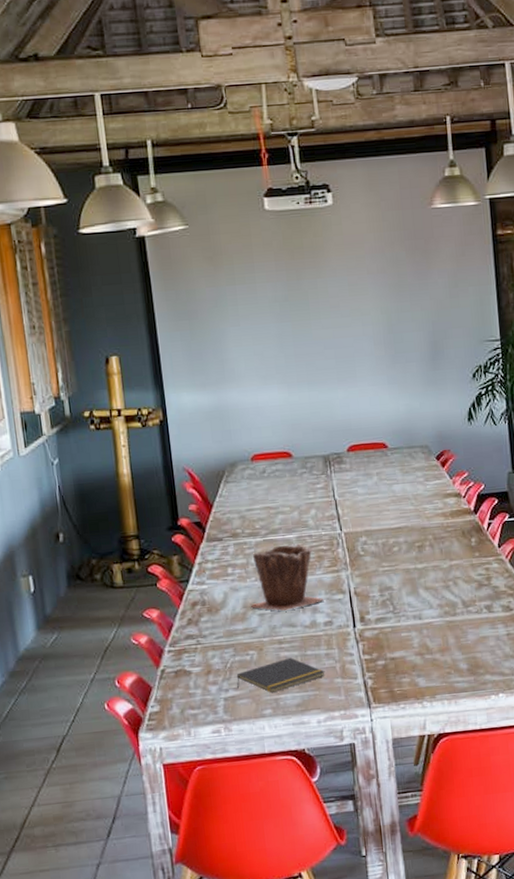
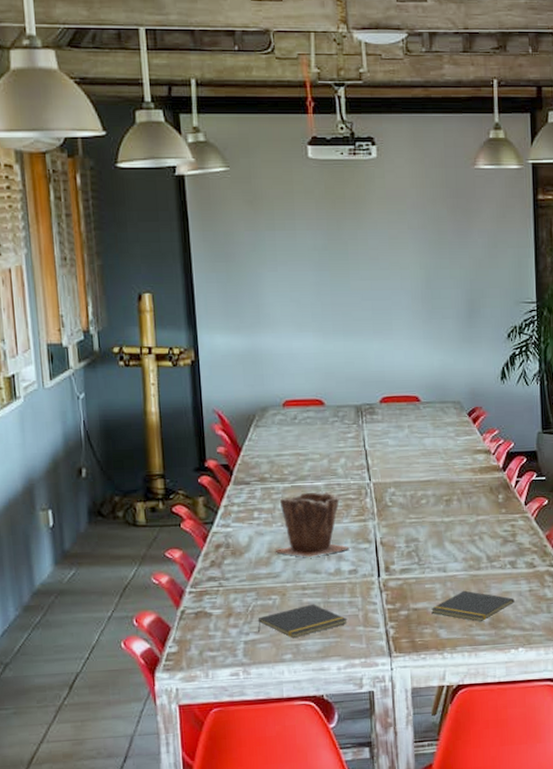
notepad: none [408,637,493,668] -> present [431,590,515,622]

